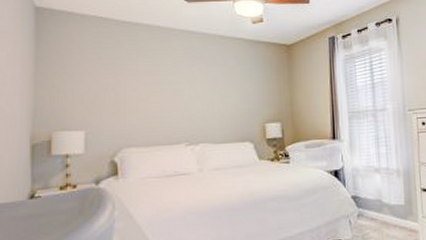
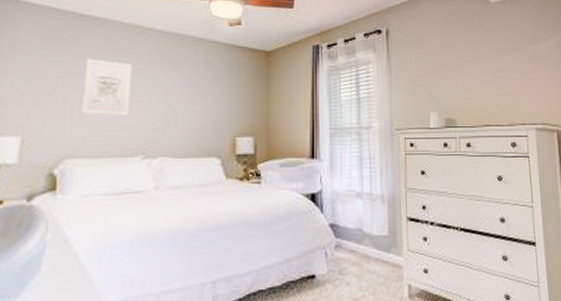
wall art: none [132,60,171,110] -> present [82,58,132,116]

